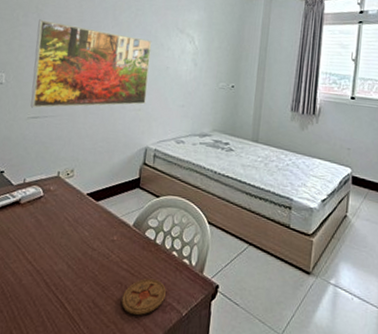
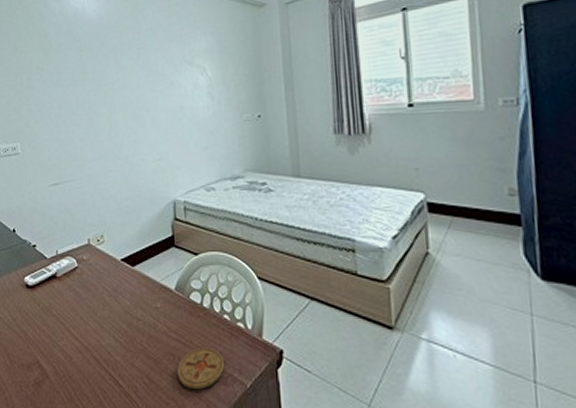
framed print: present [30,19,152,108] -> none [42,79,165,175]

